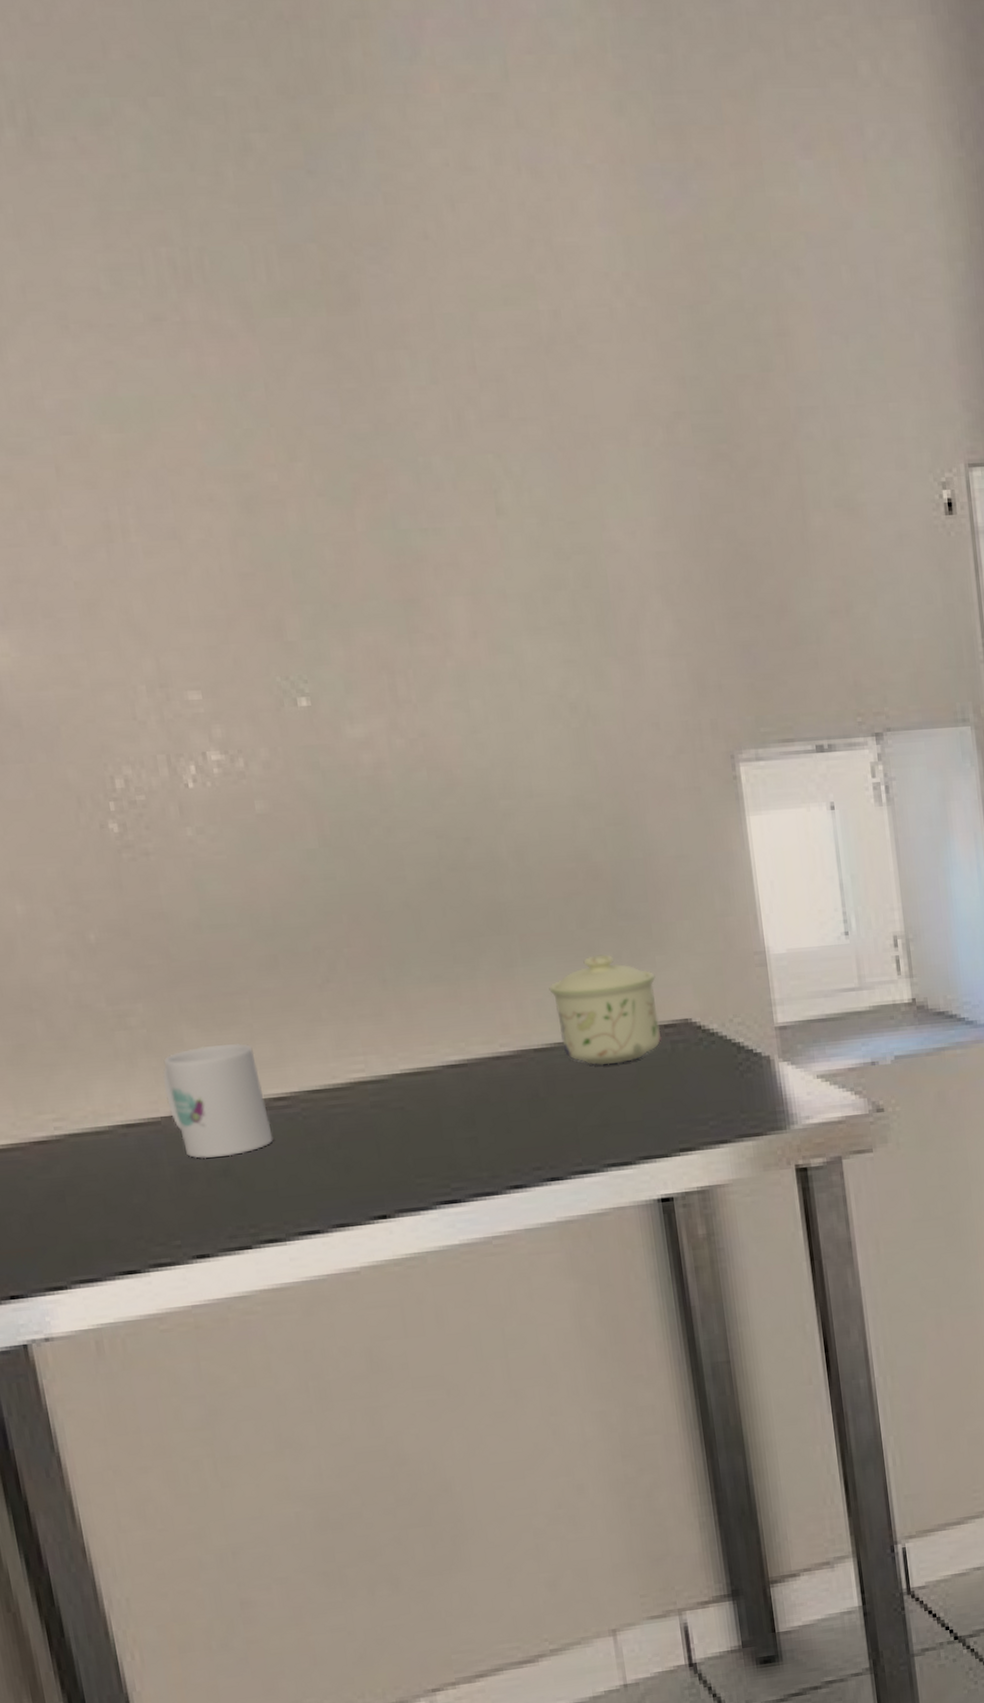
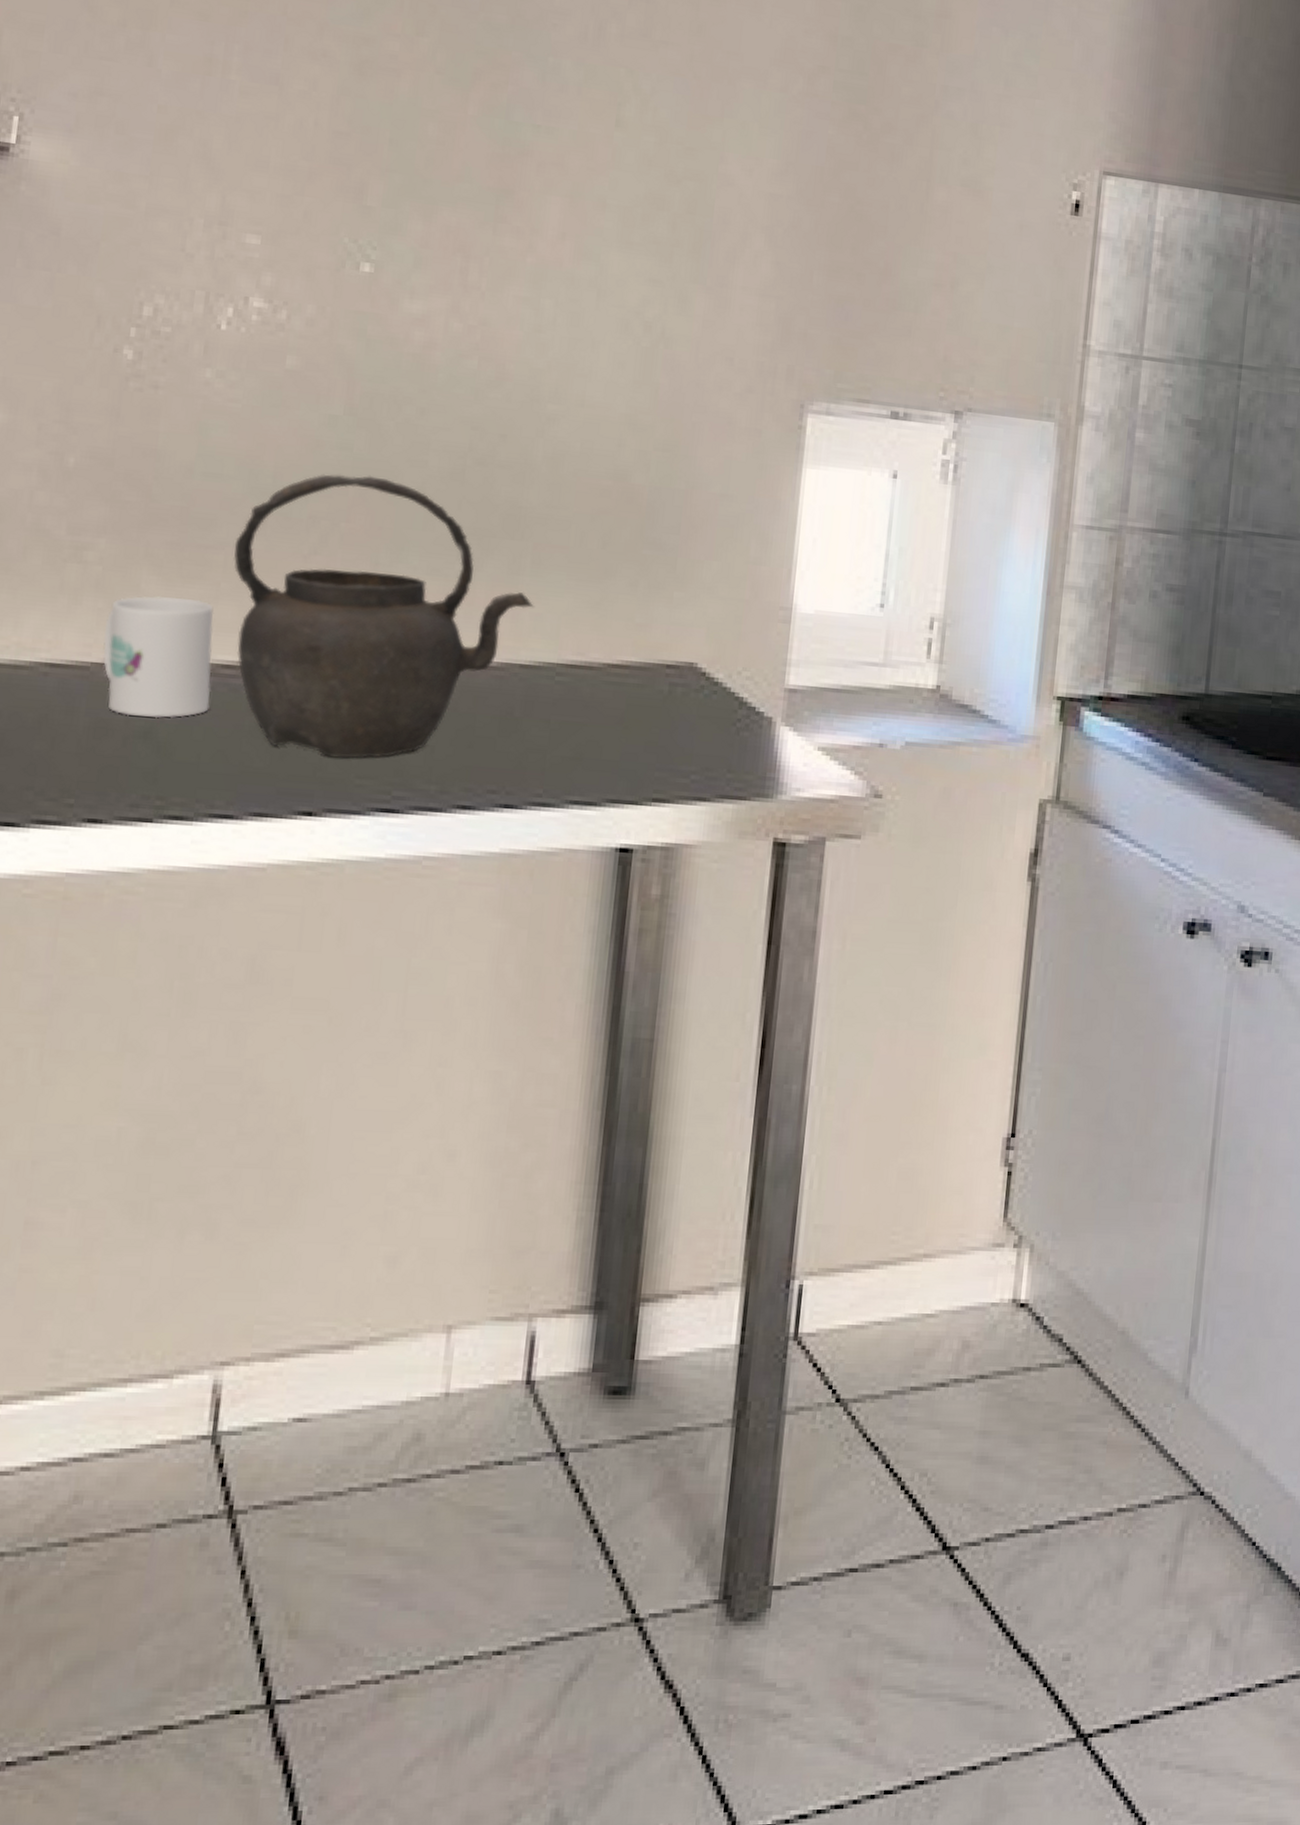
kettle: none [255,899,534,1164] -> present [234,474,535,758]
sugar bowl: present [549,954,662,1066] -> none [552,578,669,697]

